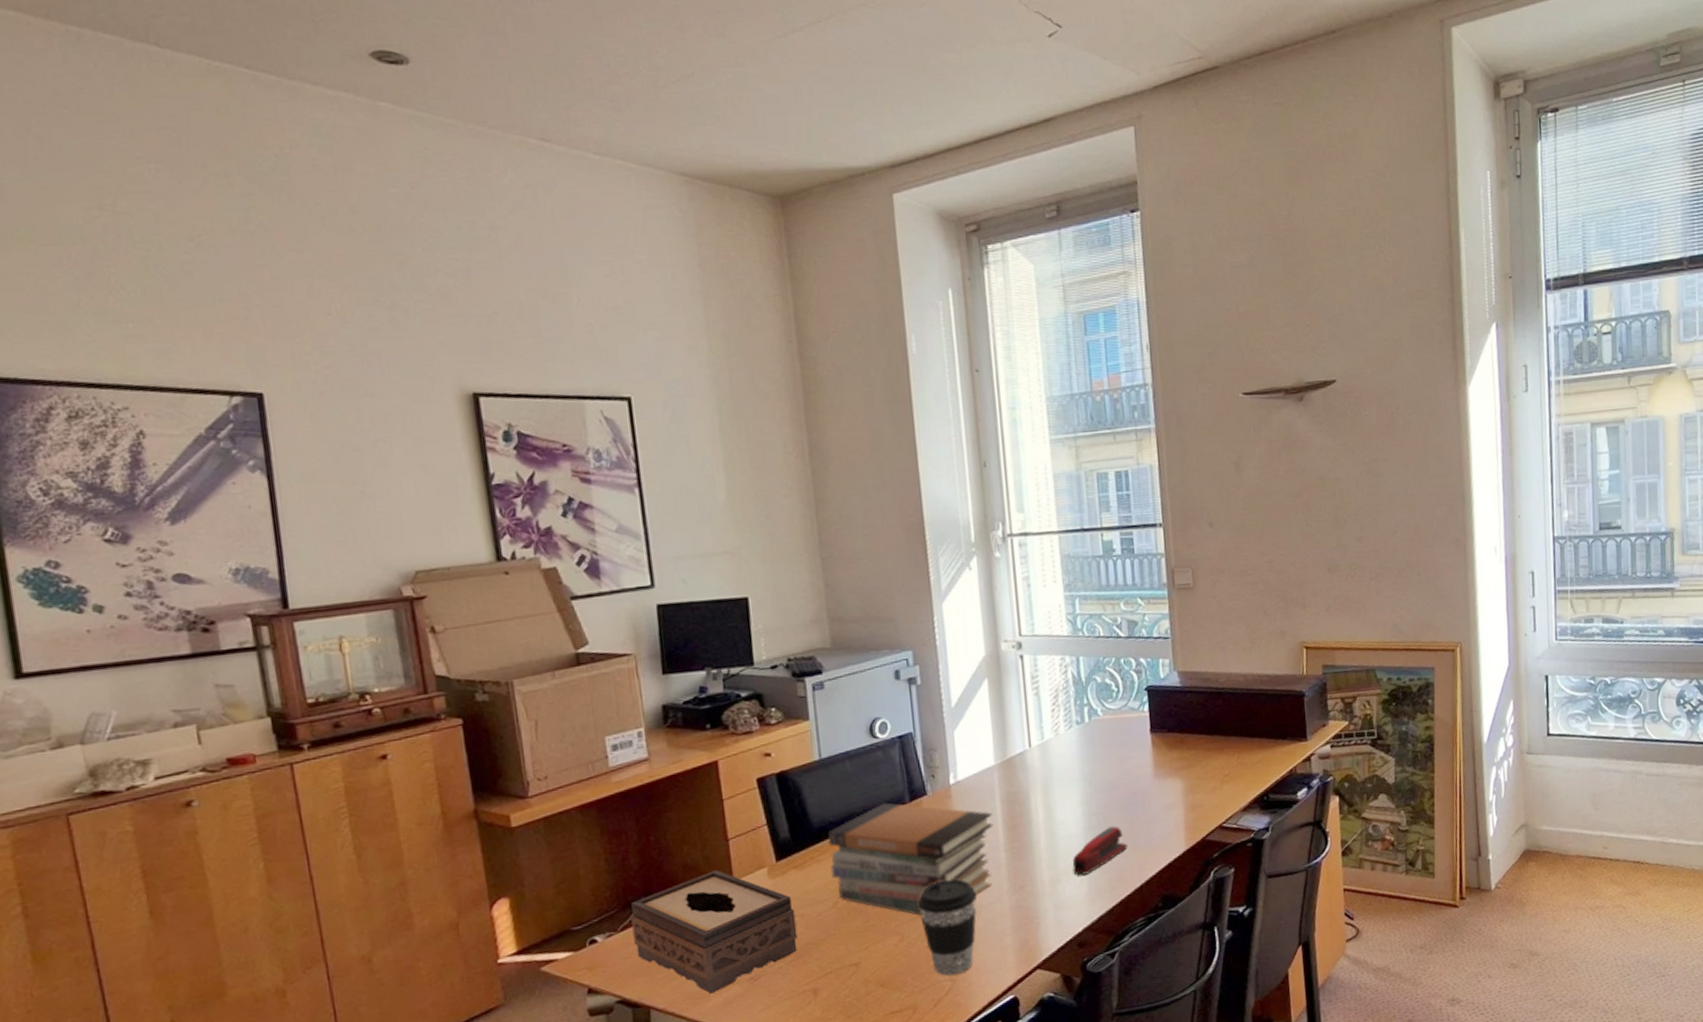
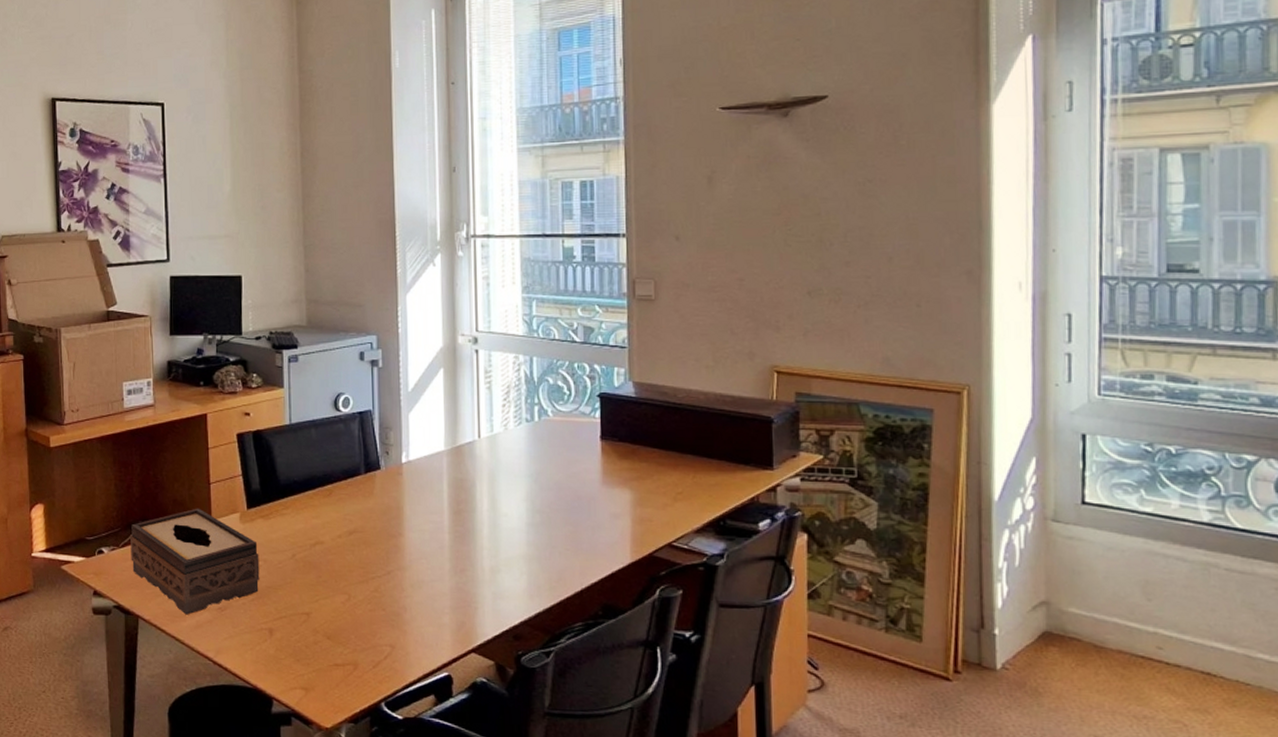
book stack: present [828,802,994,916] -> none [292,471,440,581]
coffee cup: present [918,879,977,976] -> none [366,551,420,642]
stapler: present [1072,826,1128,876] -> none [513,526,571,570]

